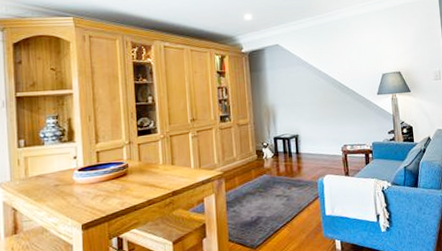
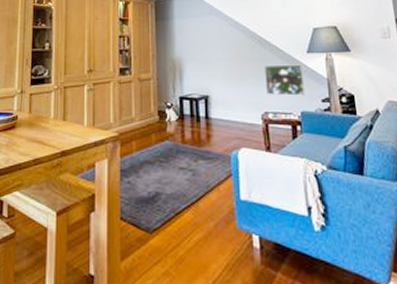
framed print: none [343,104,376,131] -> present [264,64,306,96]

